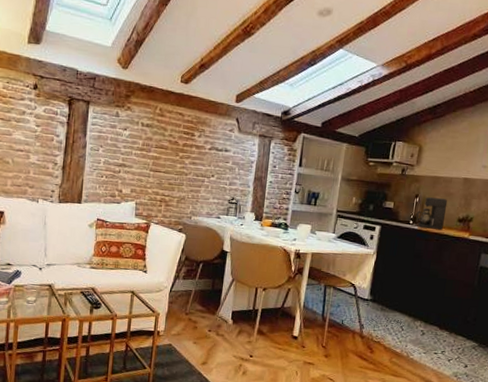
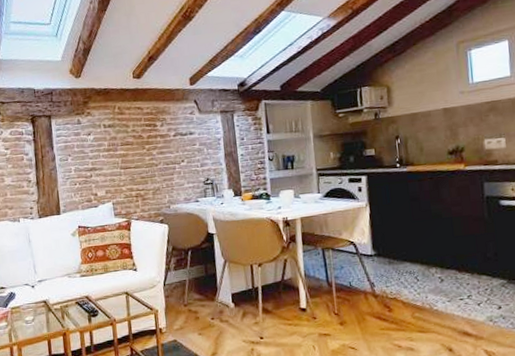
coffee maker: present [416,197,448,231] -> none [401,134,434,170]

